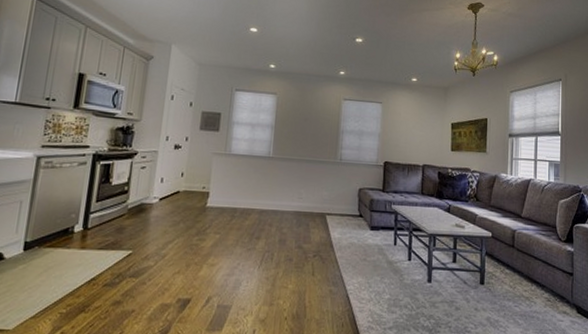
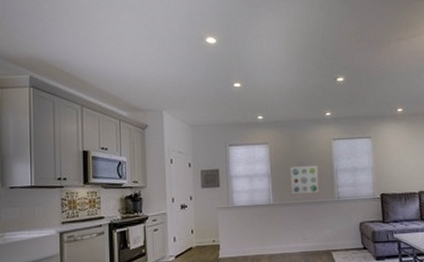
wall art: none [292,120,325,153] -> present [289,165,320,195]

